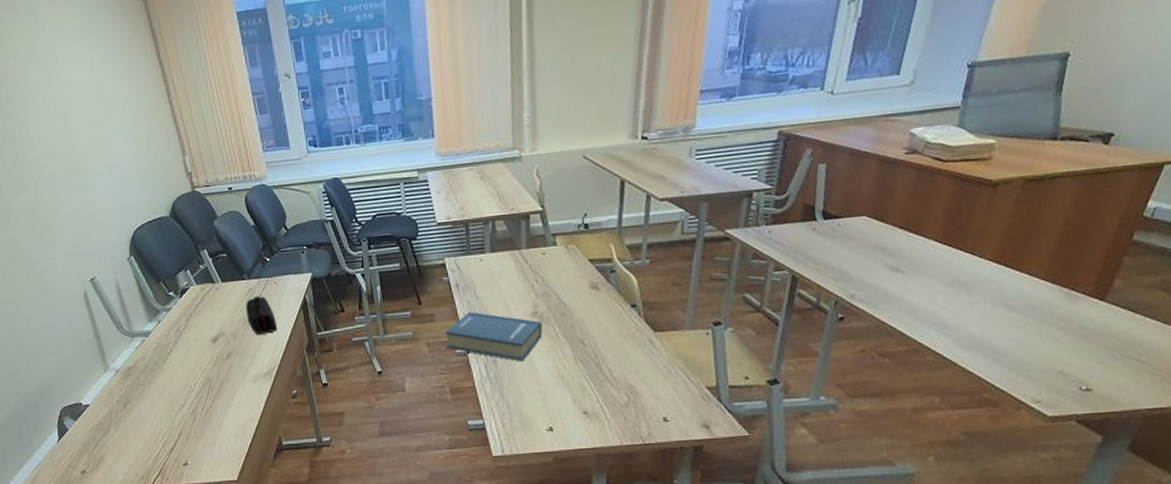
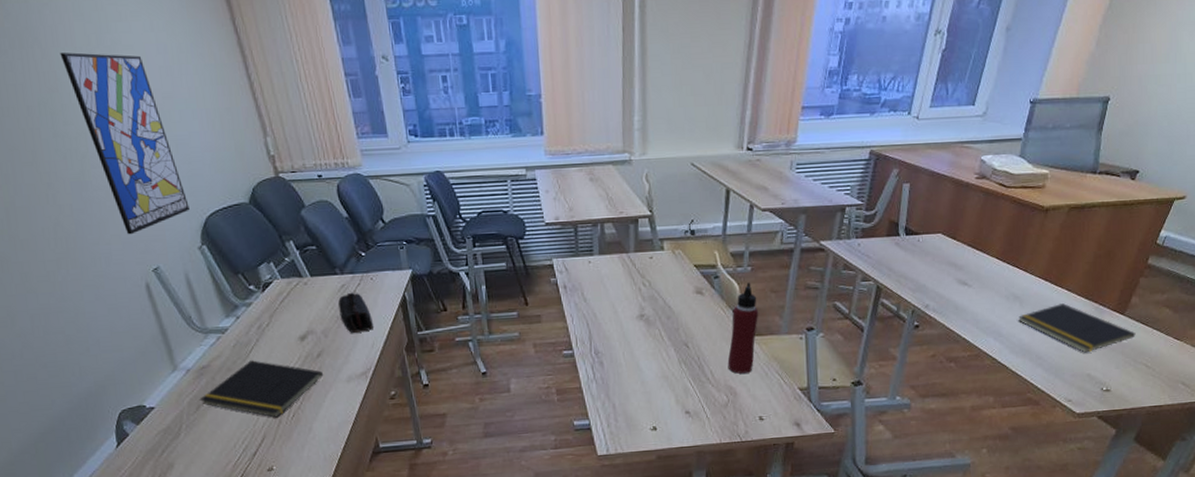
wall art: none [21,91,120,249] -> present [60,52,190,235]
notepad: none [126,361,233,415] -> present [199,360,324,418]
hardback book: present [445,312,543,362] -> none [552,313,649,363]
water bottle: none [627,276,660,372] -> present [727,282,759,374]
notepad: none [965,289,1122,346] -> present [1017,303,1136,353]

